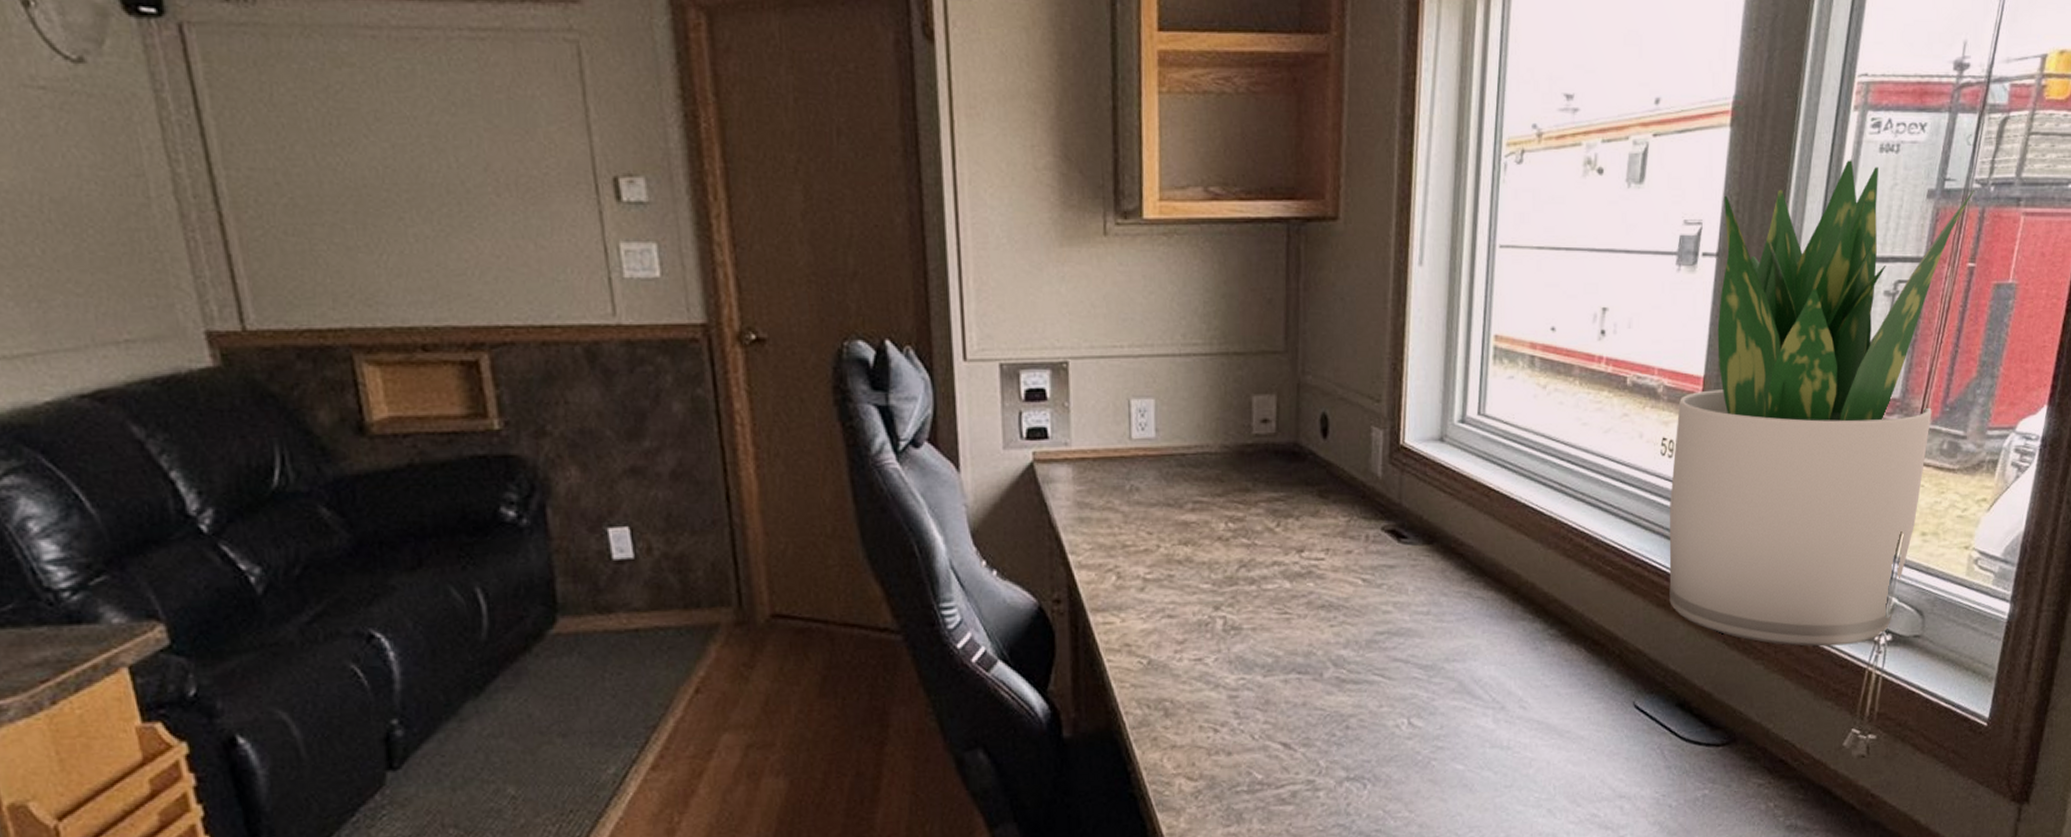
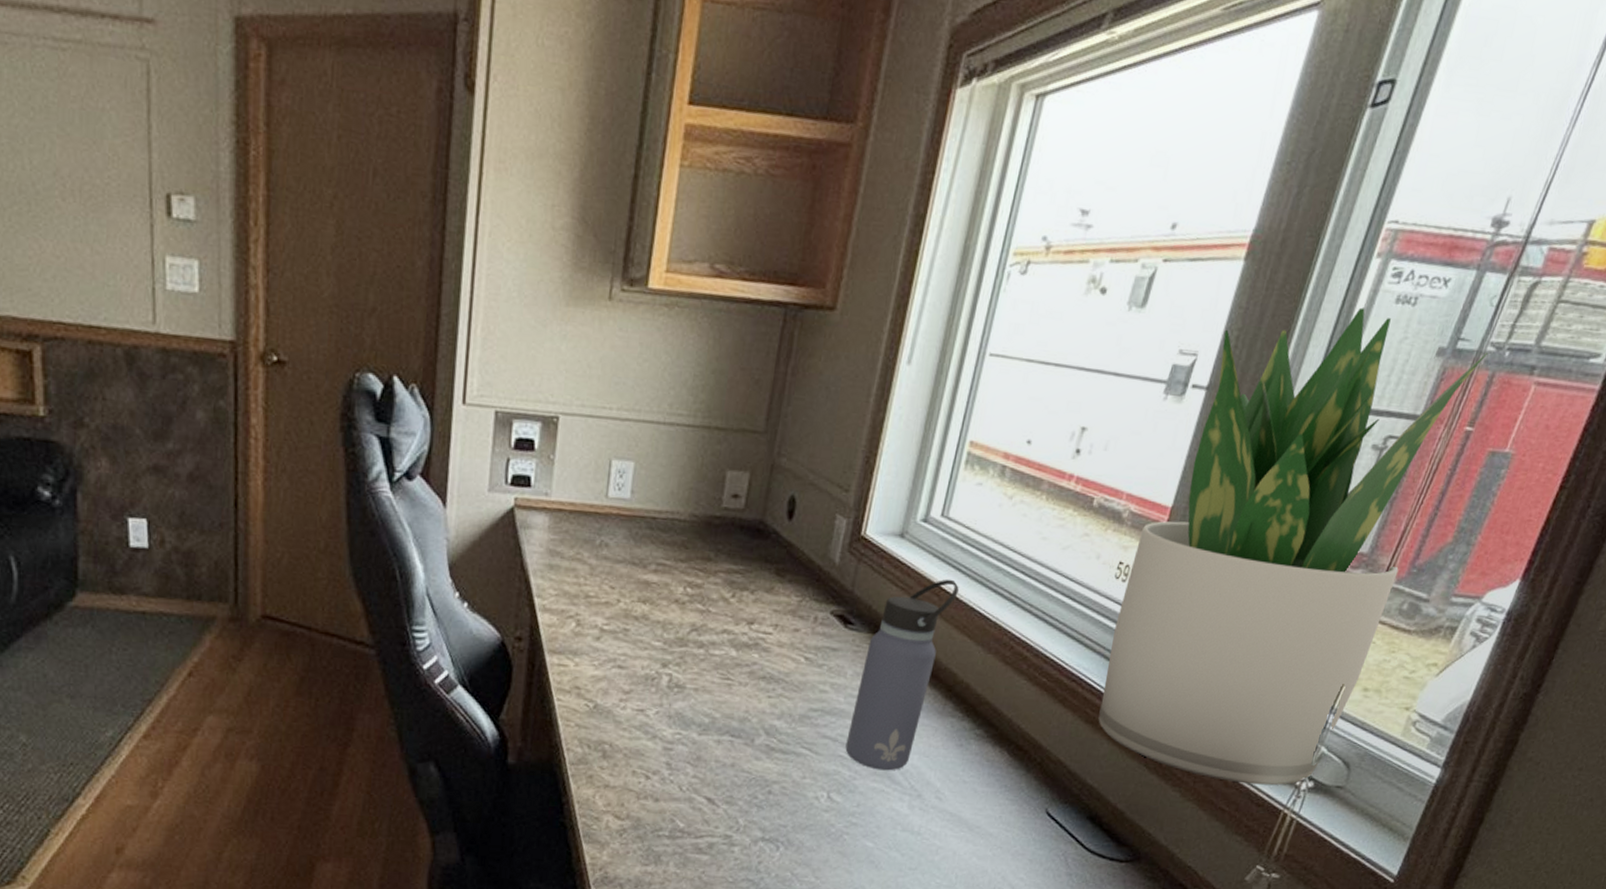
water bottle: none [1418,478,1508,687] -> present [845,579,959,771]

